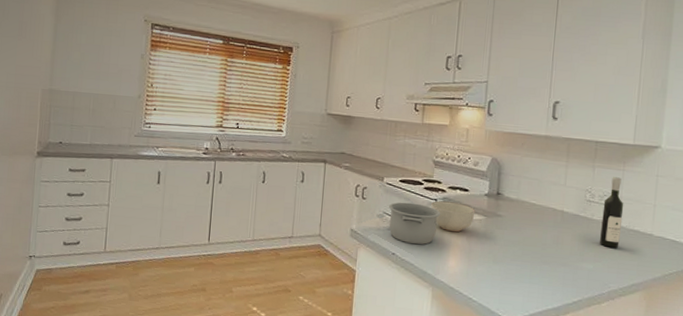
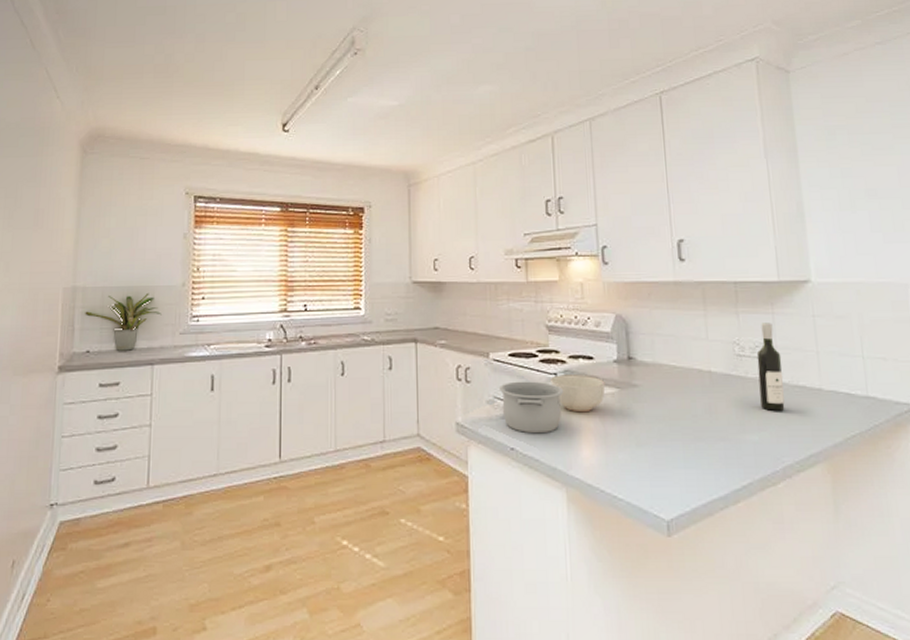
potted plant: none [59,100,121,146] -> present [85,292,162,352]

